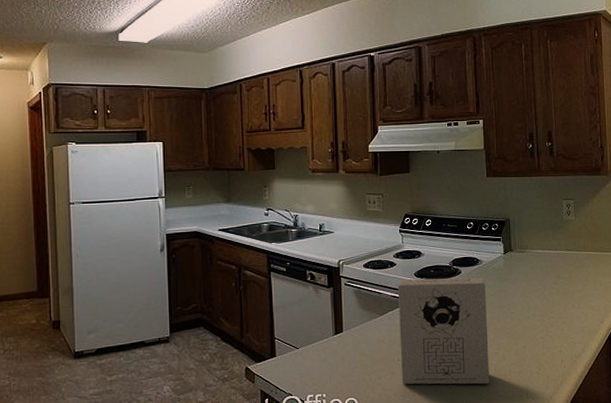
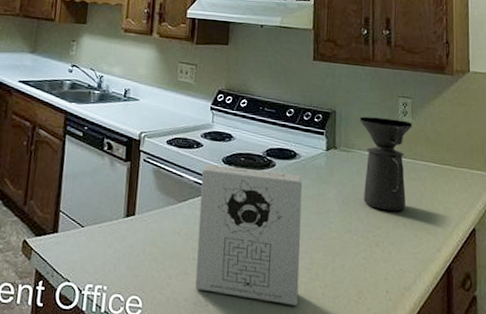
coffee maker: none [530,219,575,297] -> present [359,116,412,212]

